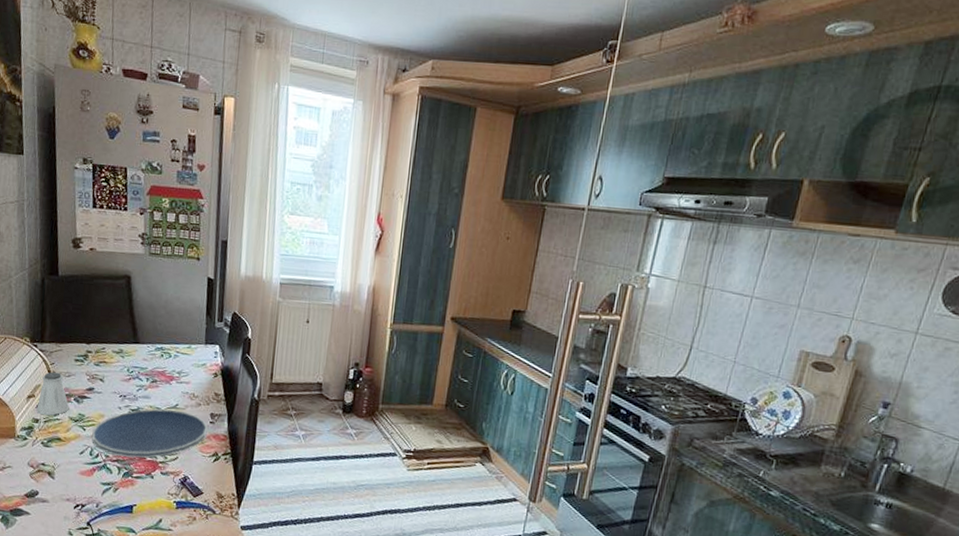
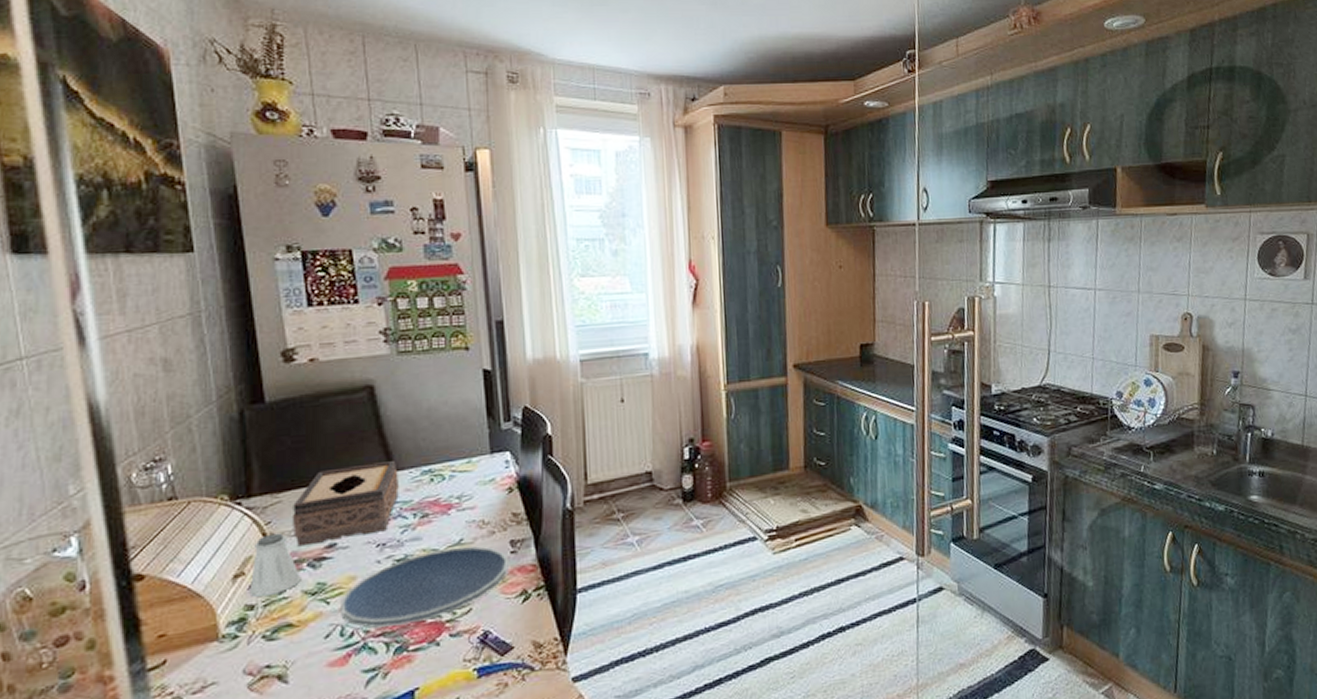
tissue box: none [67,333,140,387] -> present [291,461,399,547]

